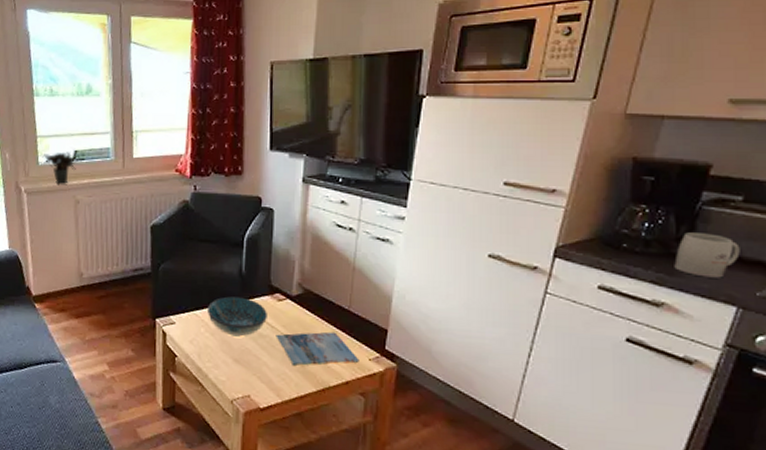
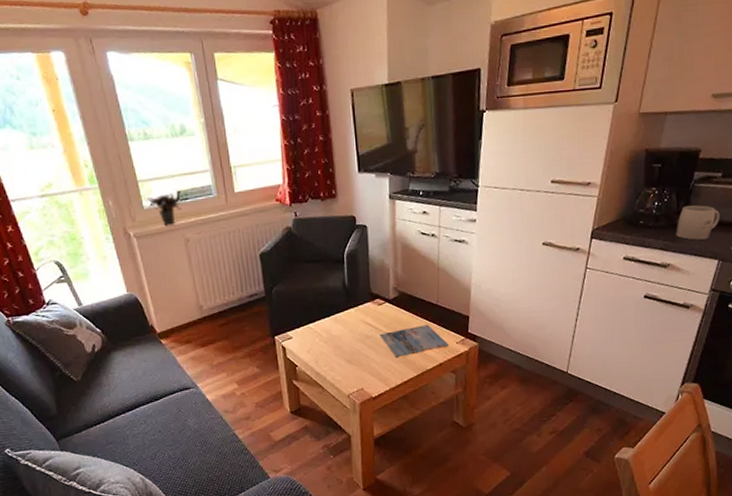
decorative bowl: present [208,296,267,338] -> none [319,306,371,342]

